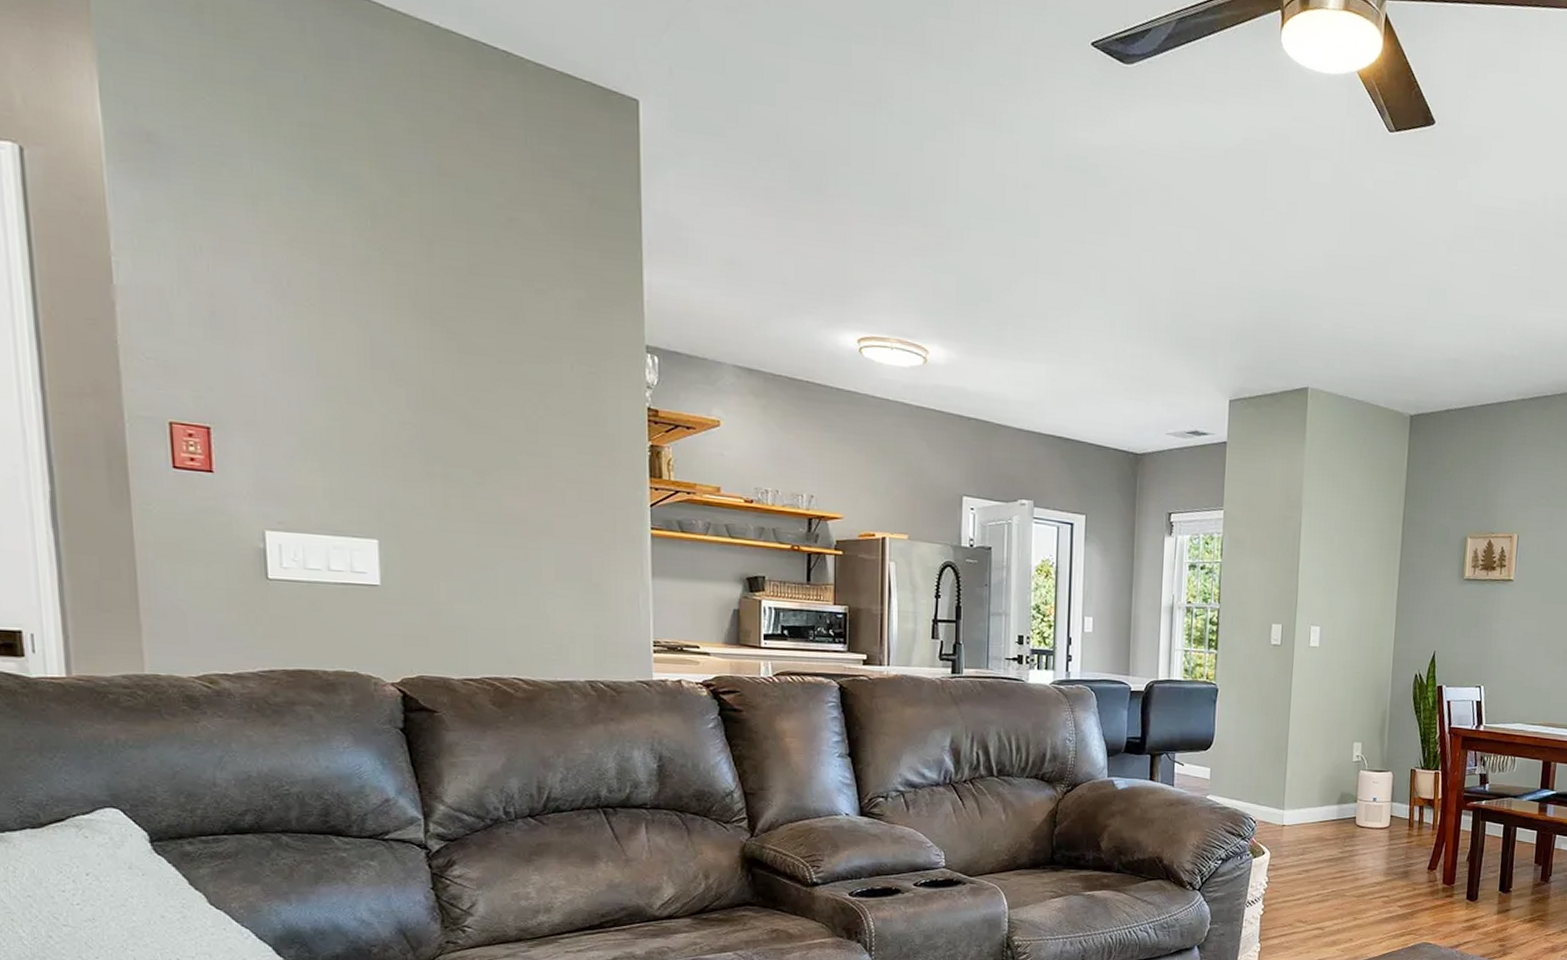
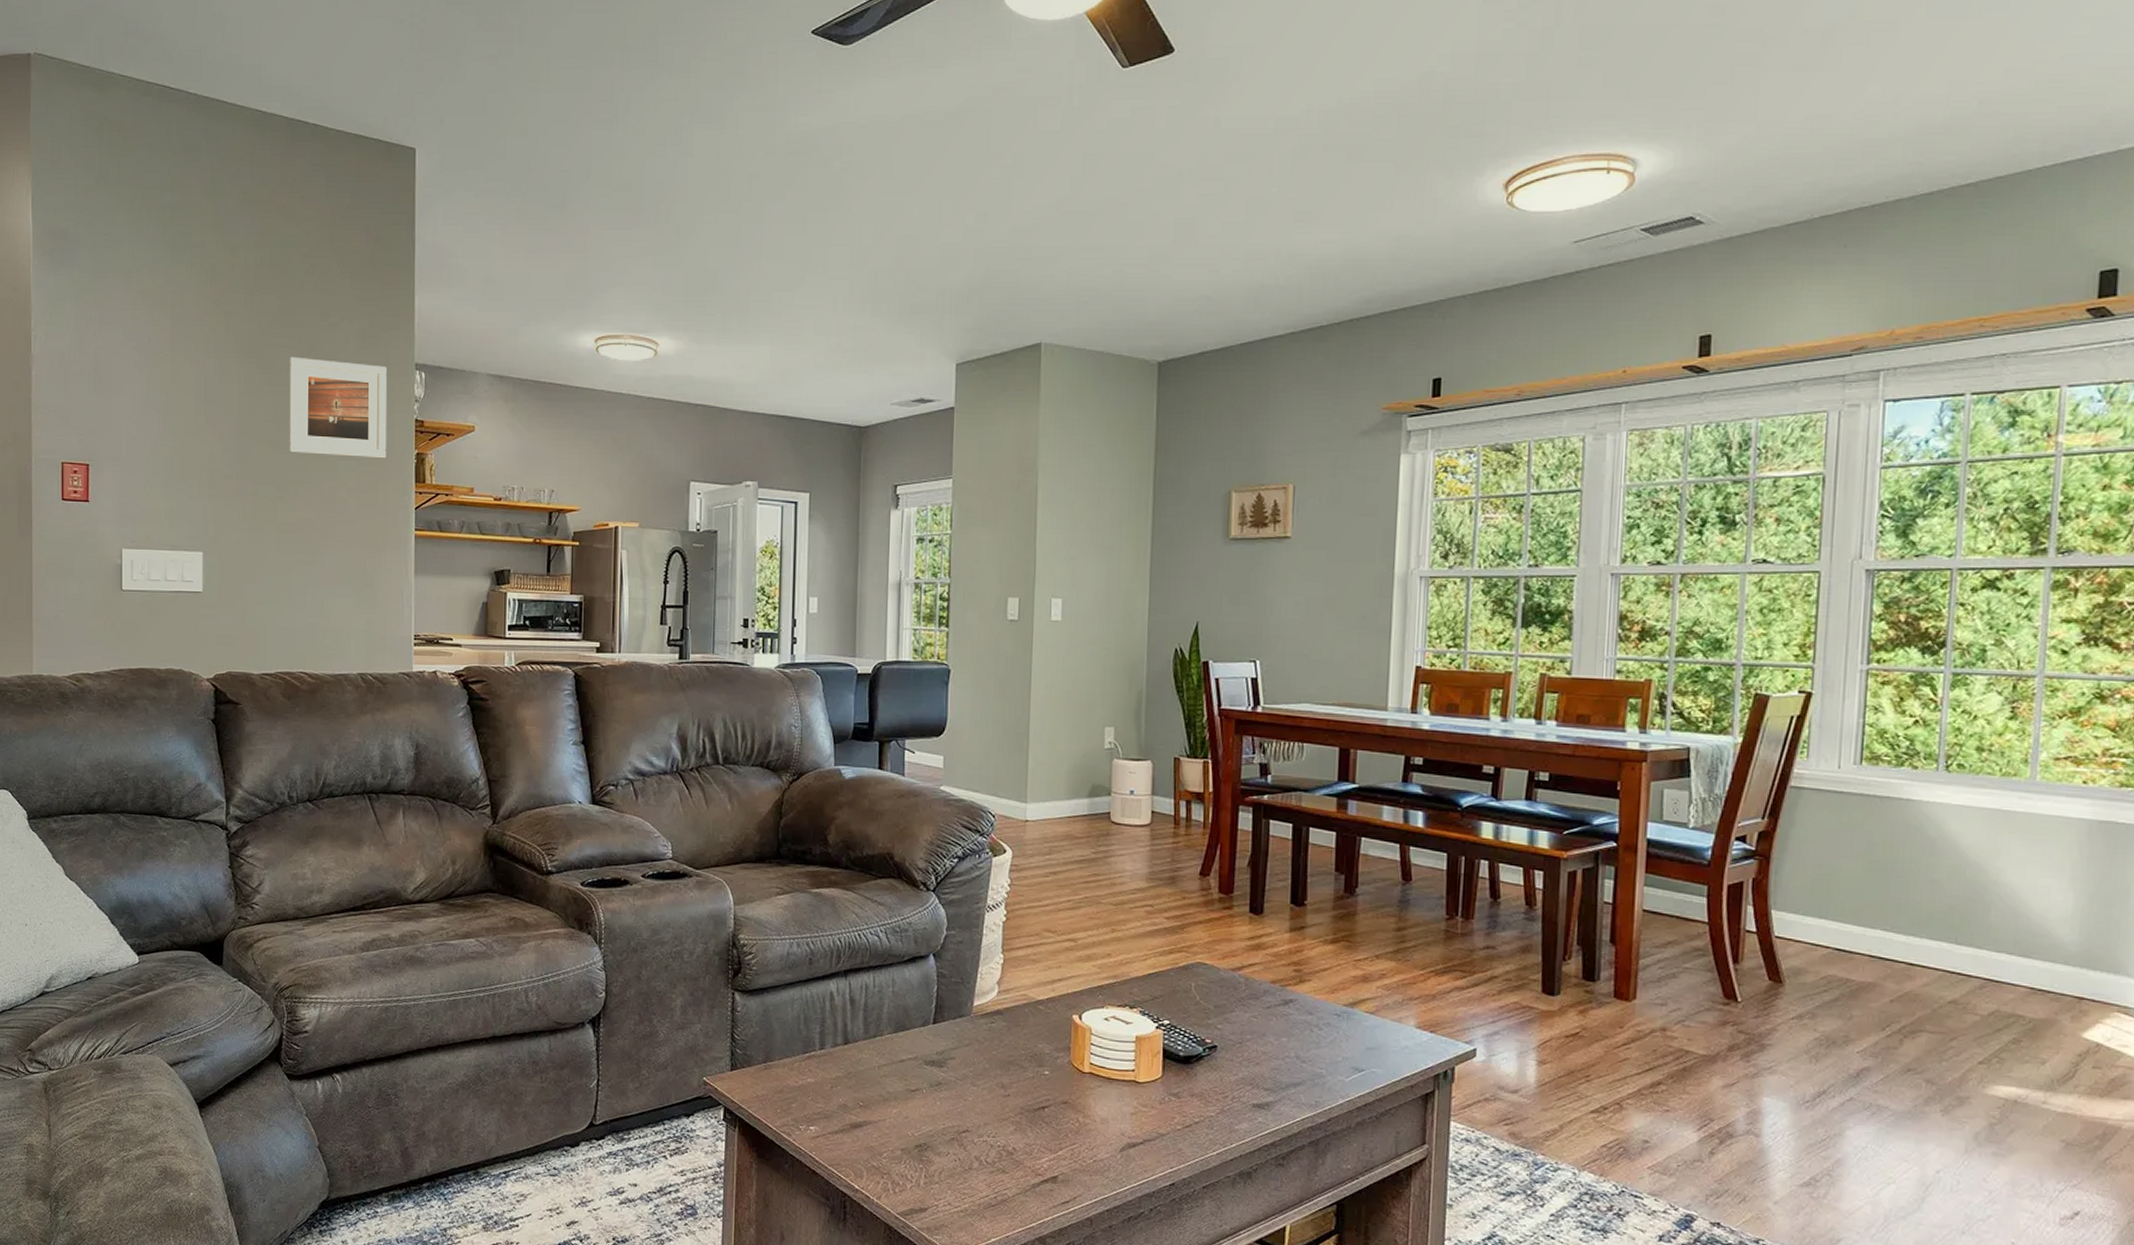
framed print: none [483,322,614,449] -> present [288,356,388,459]

